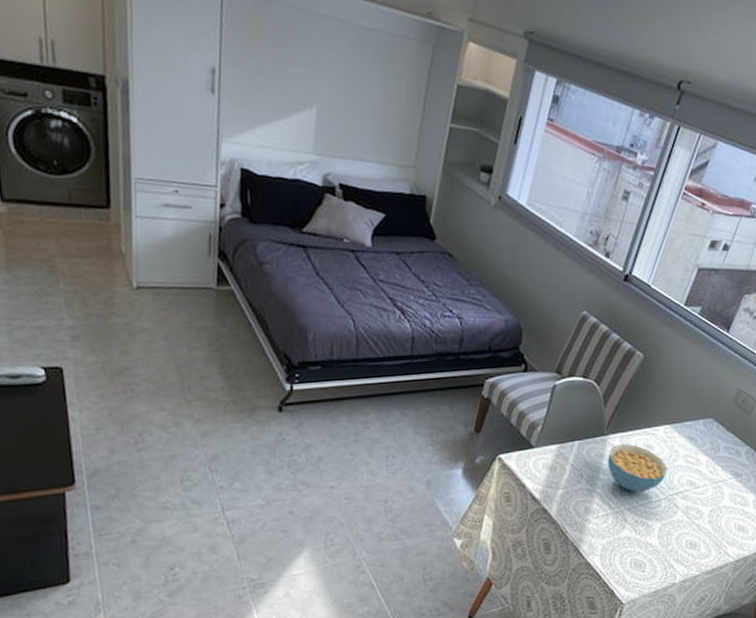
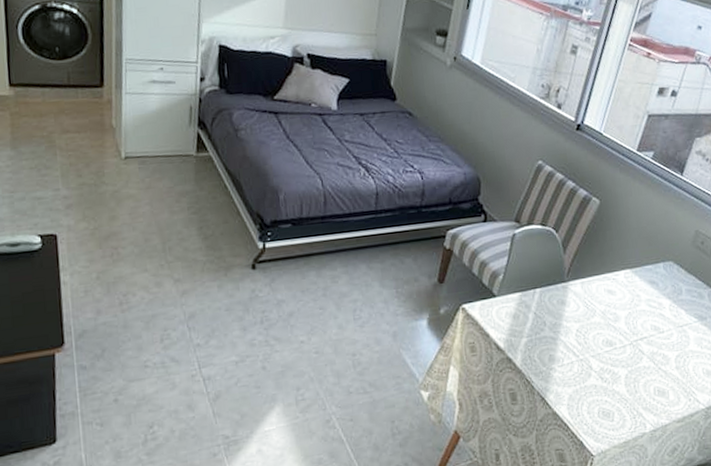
cereal bowl: present [607,444,667,493] -> none [569,290,630,339]

